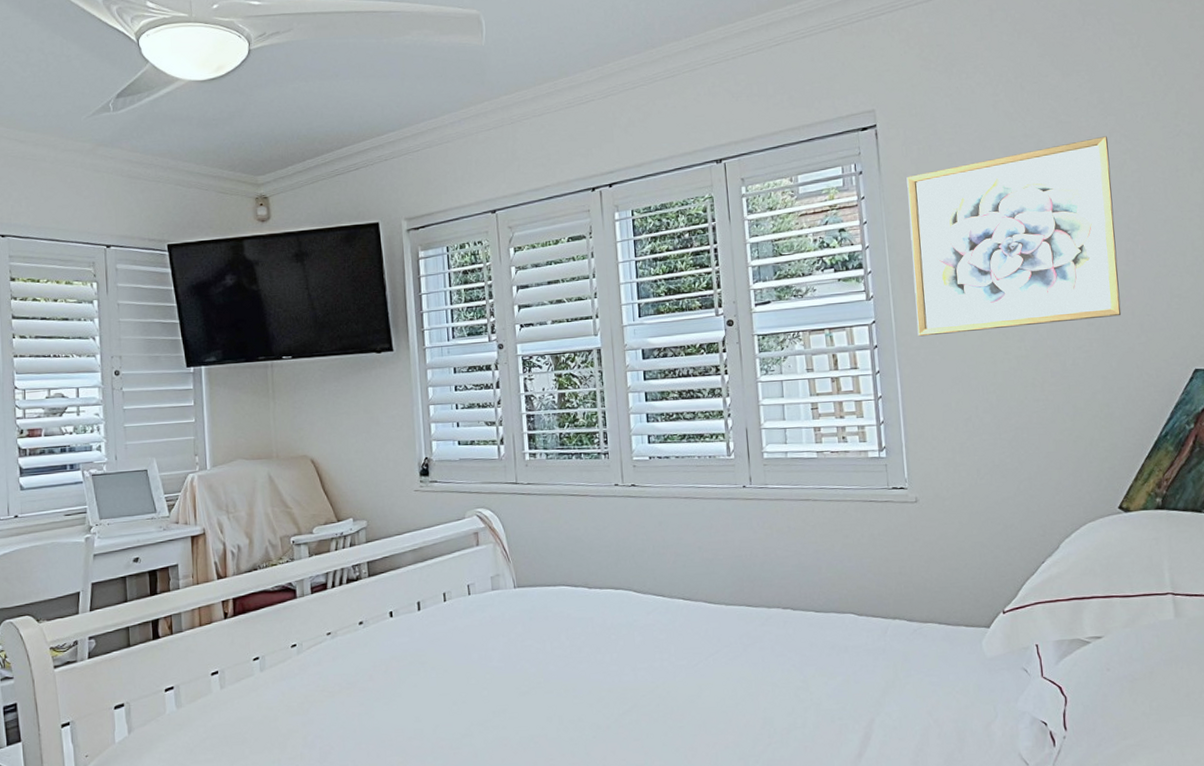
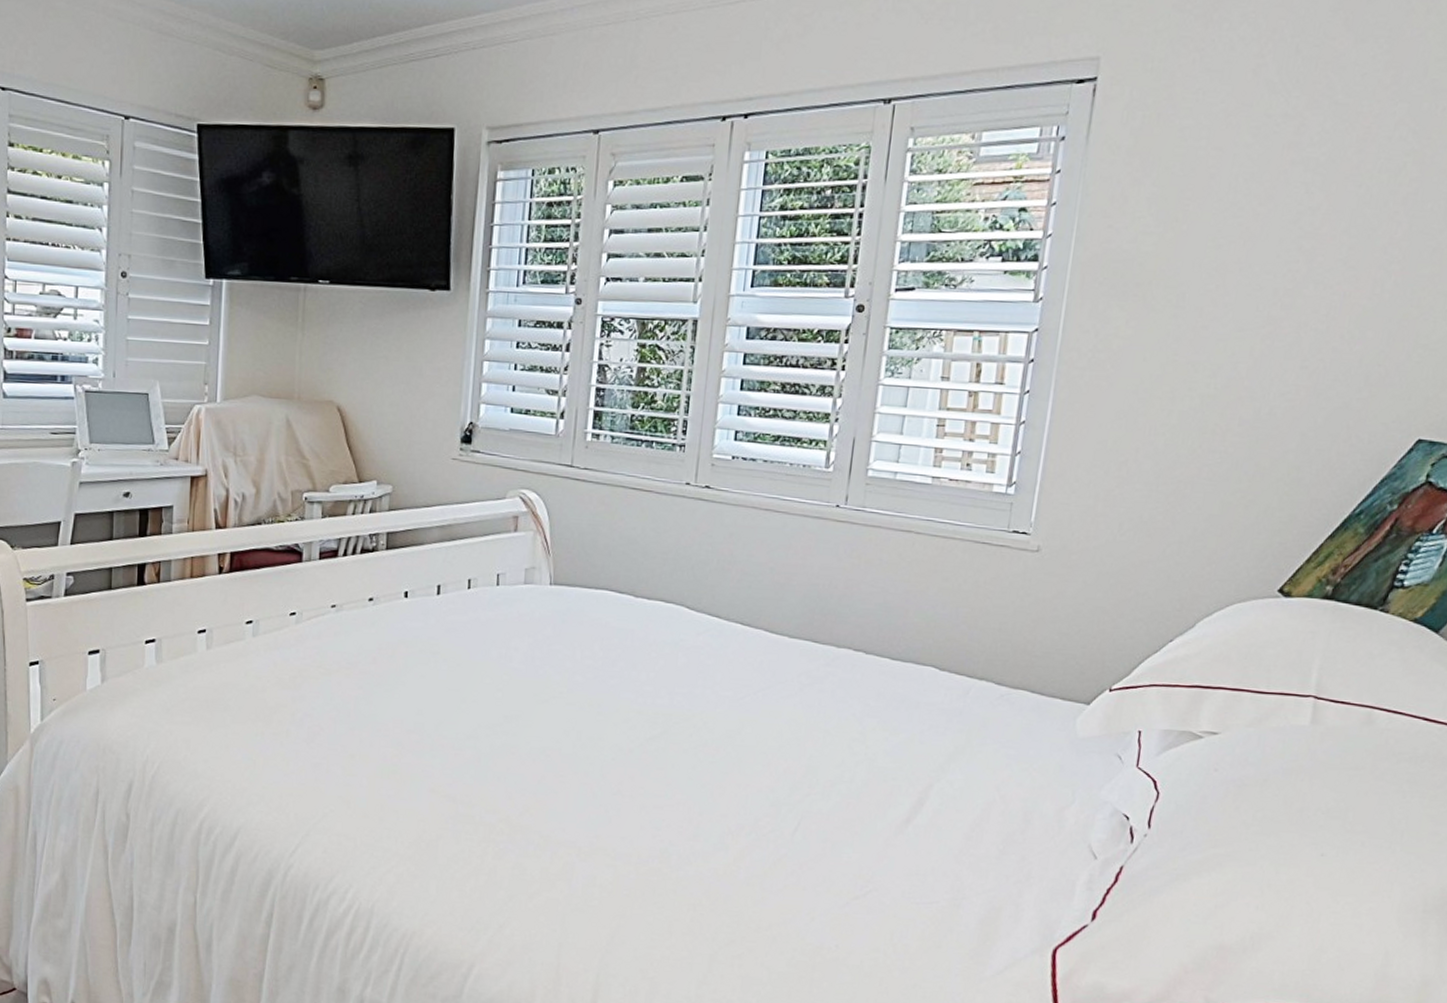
wall art: present [906,136,1122,337] -> none [1086,128,1392,362]

